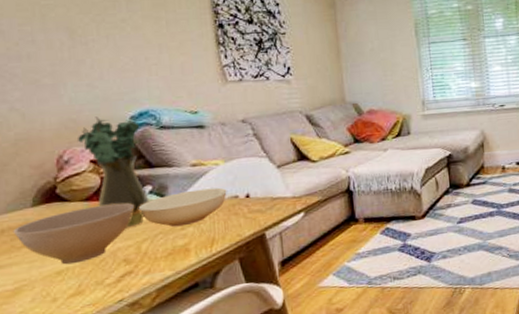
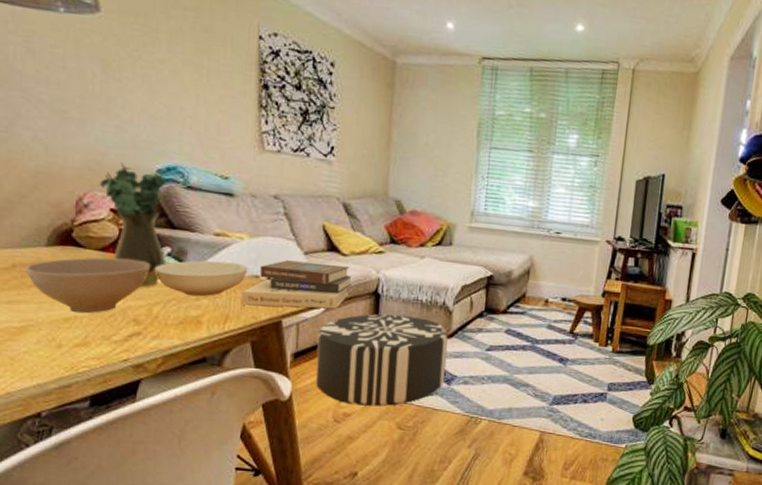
books: none [223,171,325,226] -> present [241,260,352,310]
pouf: none [300,205,425,299] -> present [316,314,448,407]

